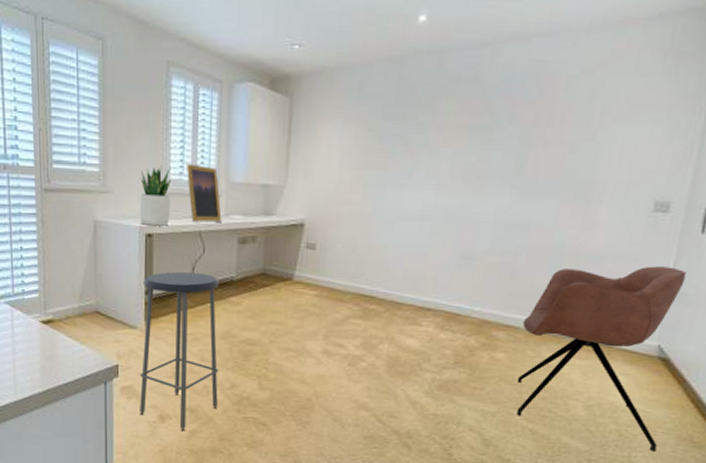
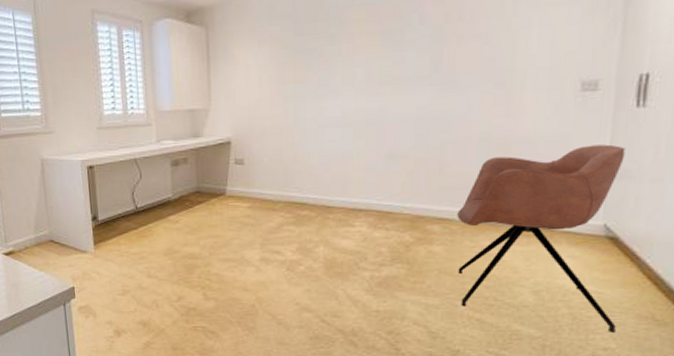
planter: present [140,165,172,226] -> none [78,103,108,159]
bar stool: present [140,271,219,431] -> none [89,196,167,344]
picture frame: present [187,163,222,223] -> none [118,98,154,151]

